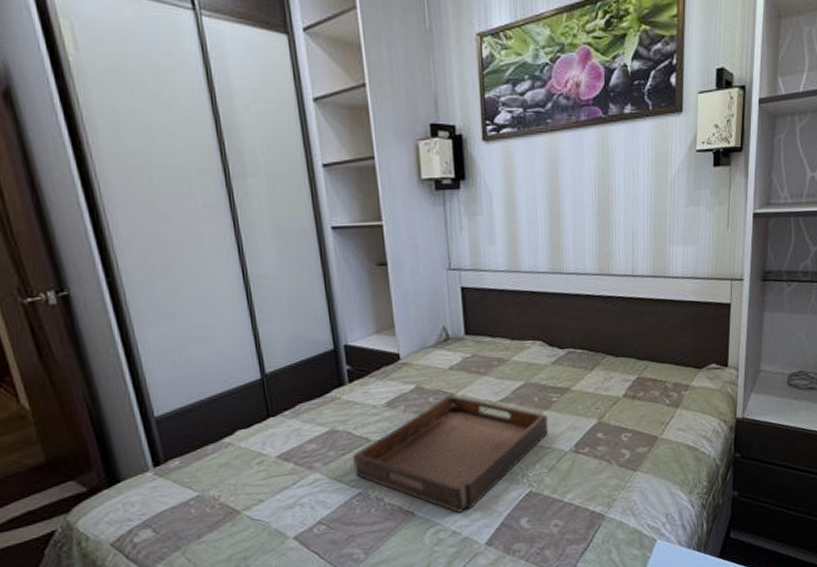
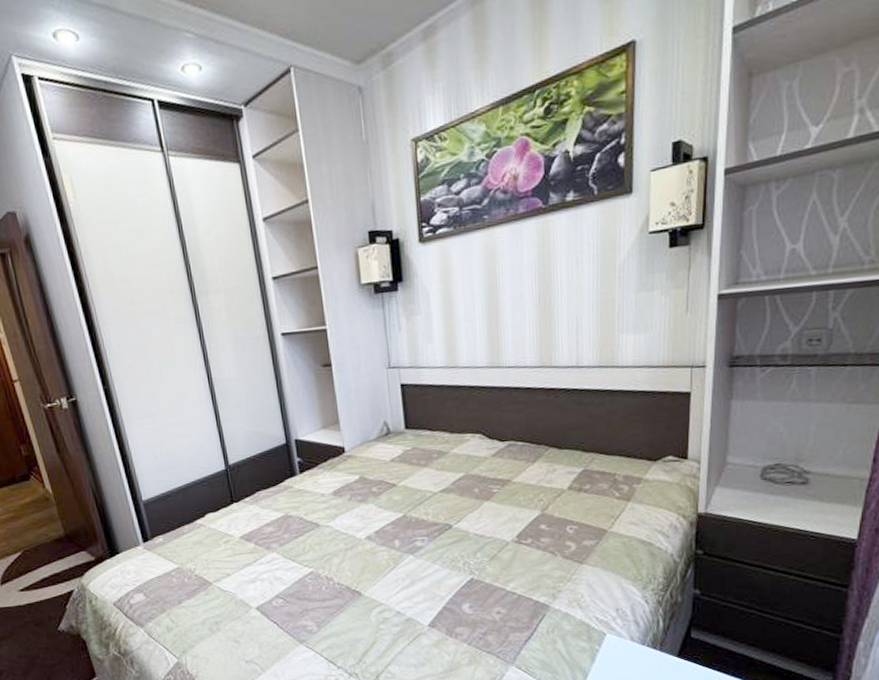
serving tray: present [353,395,548,513] -> none [305,486,489,595]

